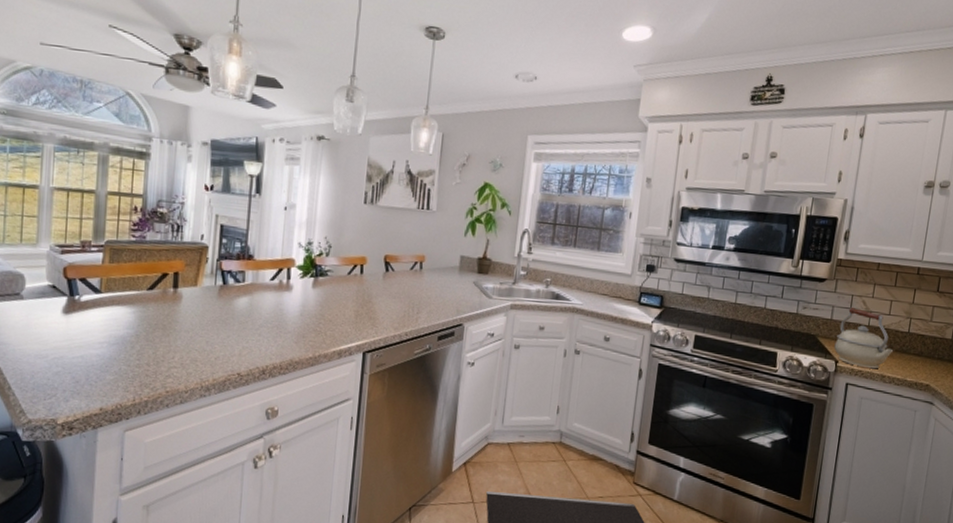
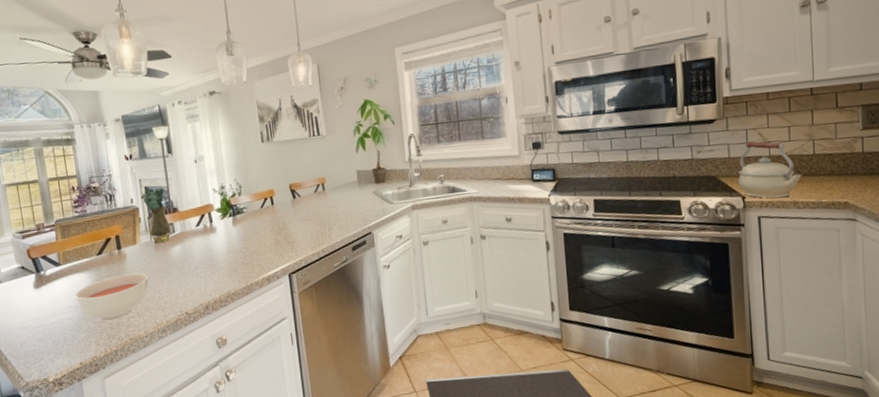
bowl: none [110,317,203,366] -> present [75,273,149,320]
vase: none [212,224,243,291] -> present [140,186,172,243]

